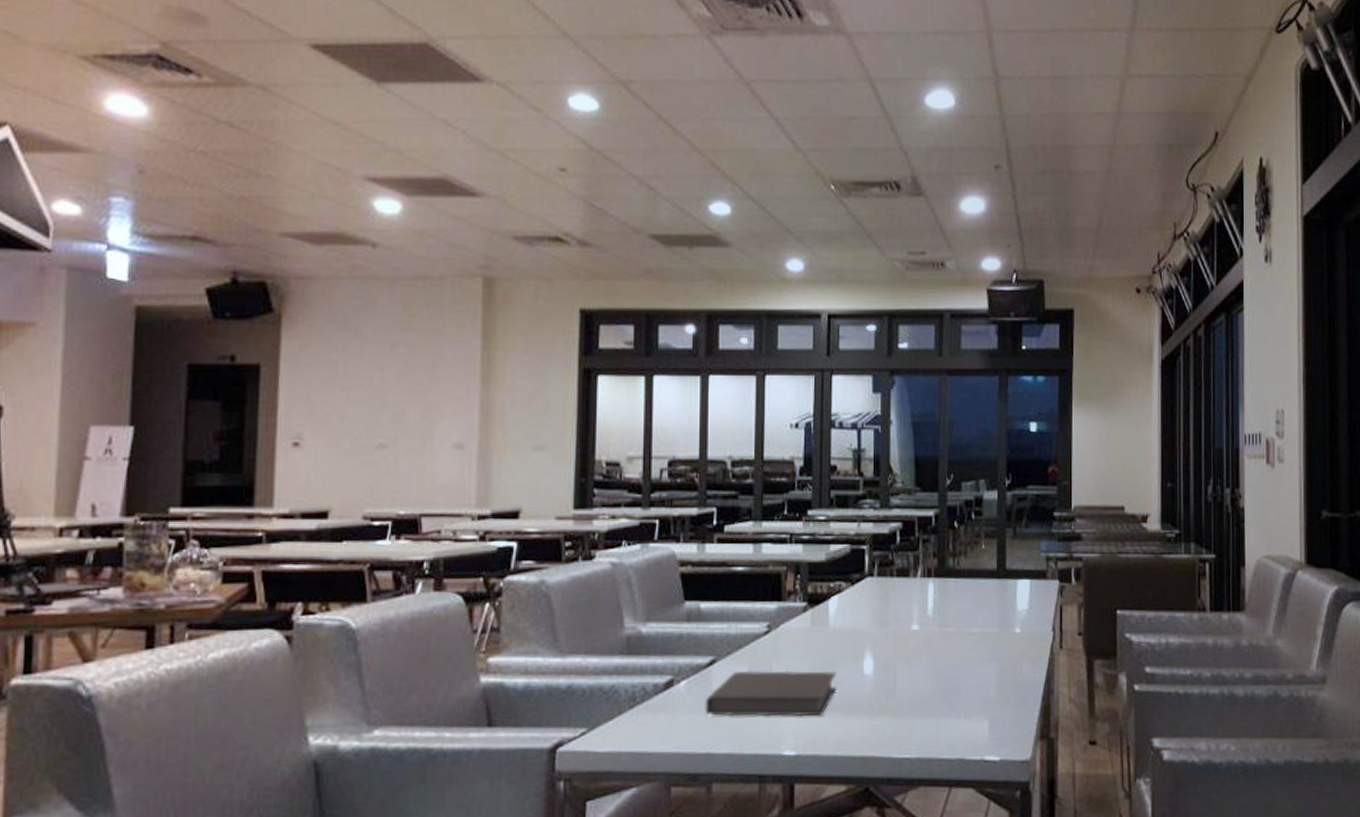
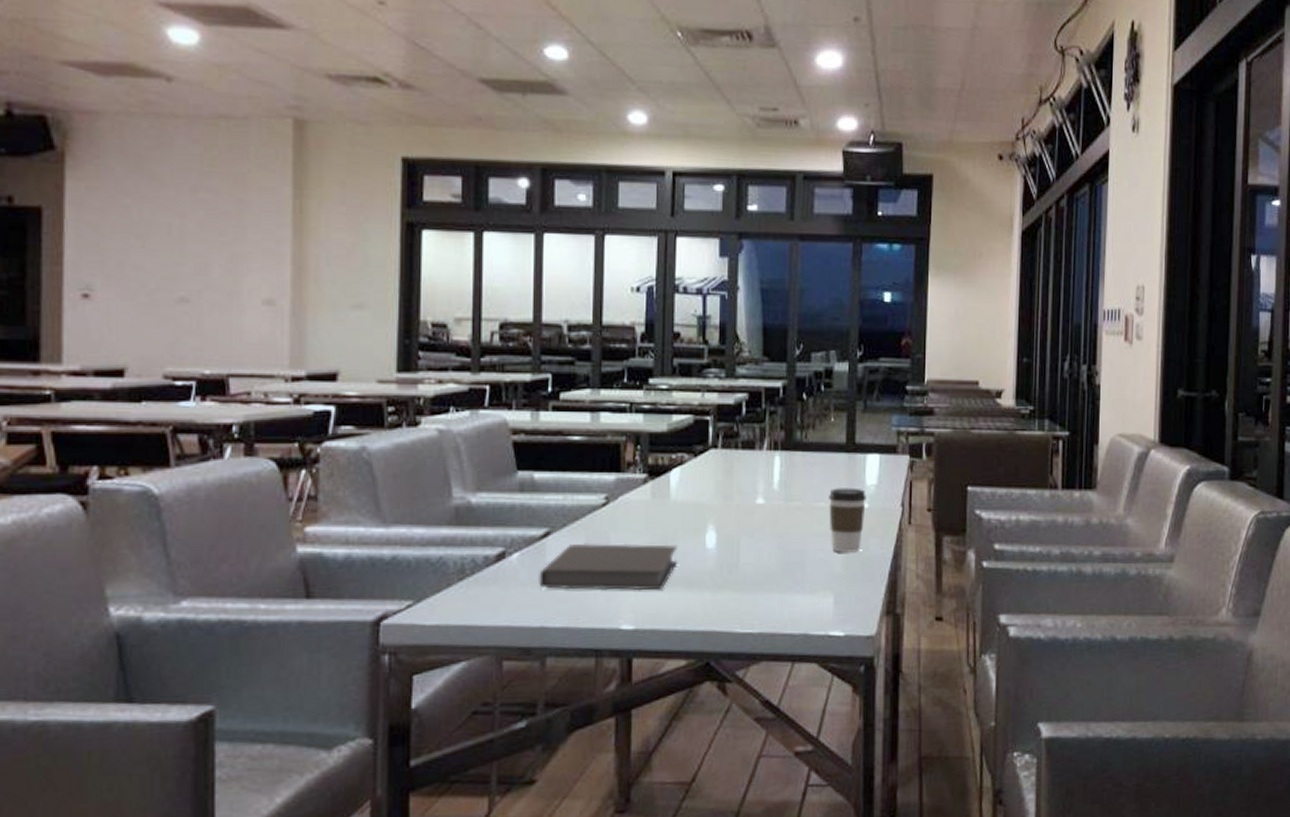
coffee cup: none [982,613,1018,678] -> present [829,488,866,553]

